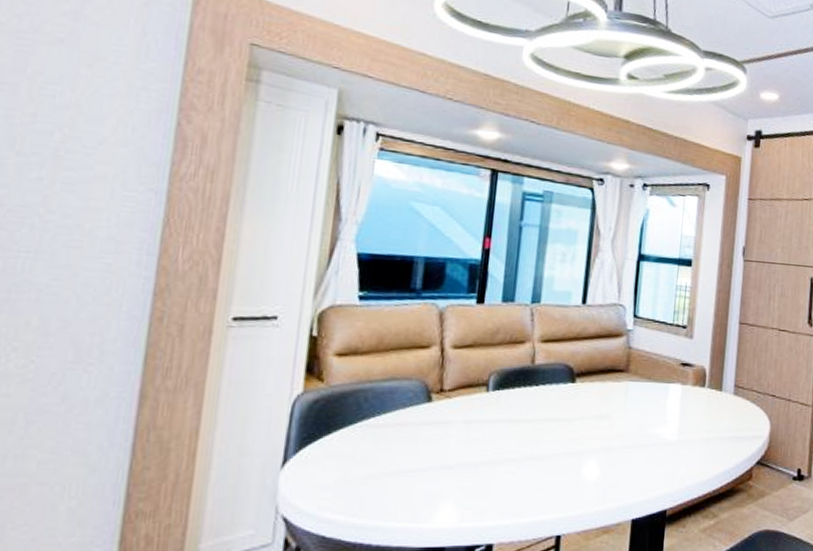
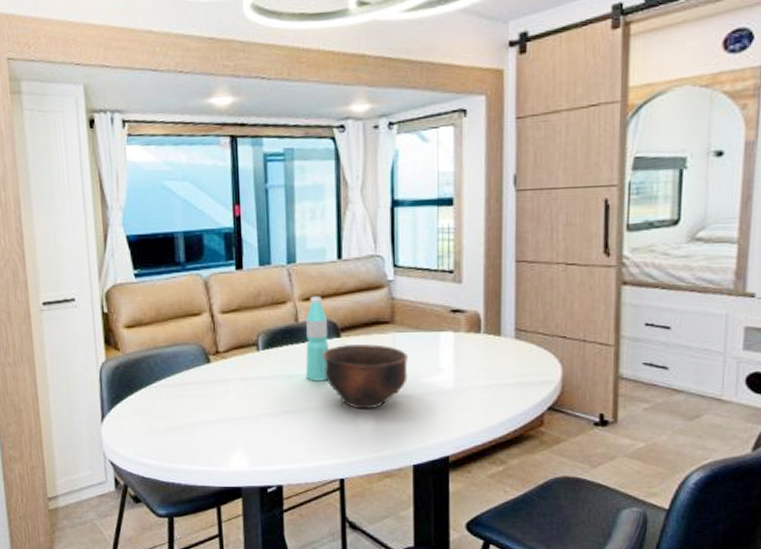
water bottle: none [535,339,565,428] -> present [306,296,329,381]
bowl: none [554,391,638,459] -> present [323,344,408,409]

